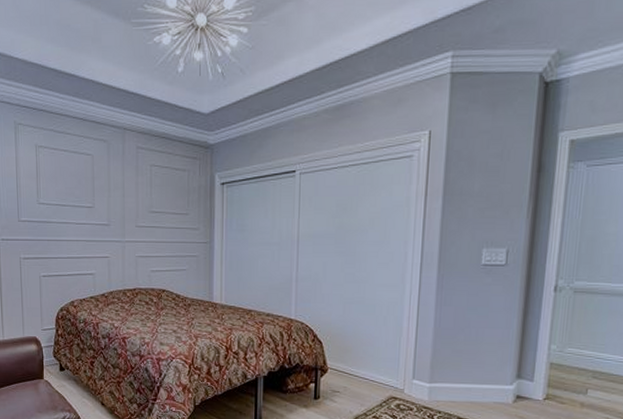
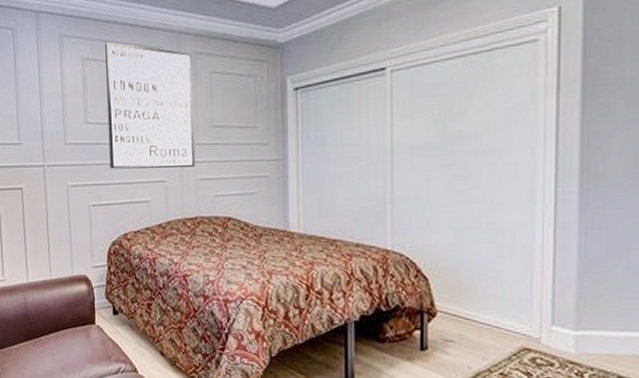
wall art: none [57,132,136,245] -> present [105,41,195,169]

